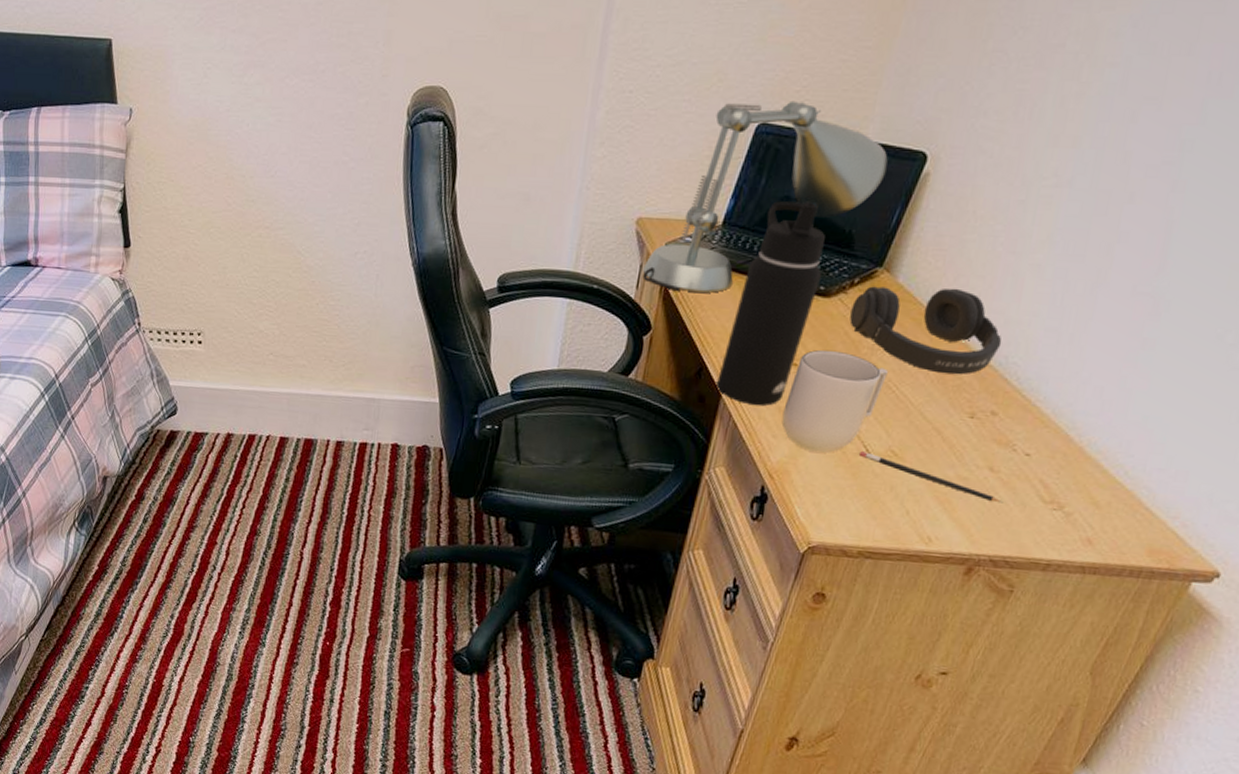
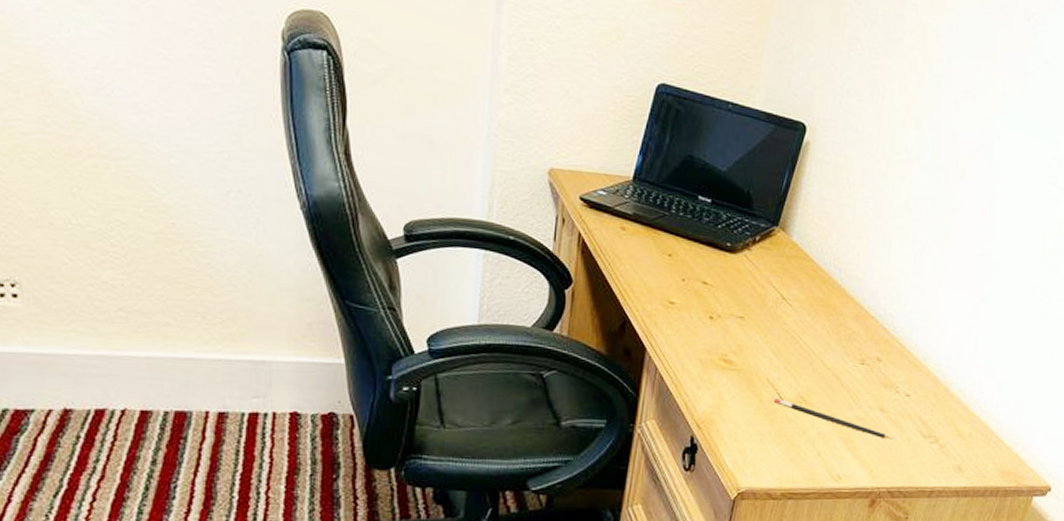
desk lamp: present [642,100,888,293] -> none [558,61,774,247]
water bottle: present [717,201,825,406] -> none [641,160,727,358]
mug: present [781,349,888,454] -> none [704,303,791,403]
headphones: present [849,286,1002,374] -> none [755,243,880,325]

